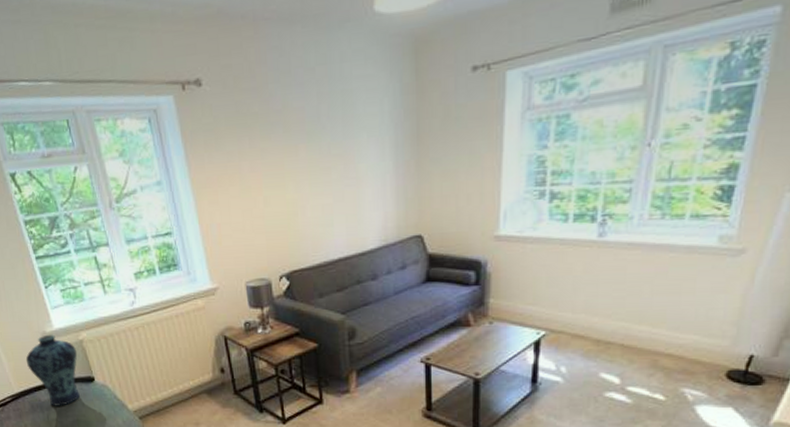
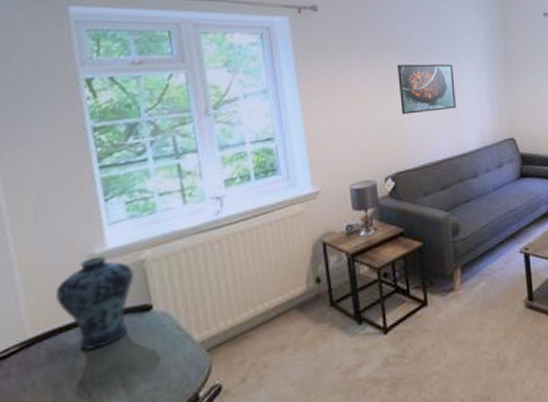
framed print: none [289,144,355,207] -> present [397,64,456,115]

